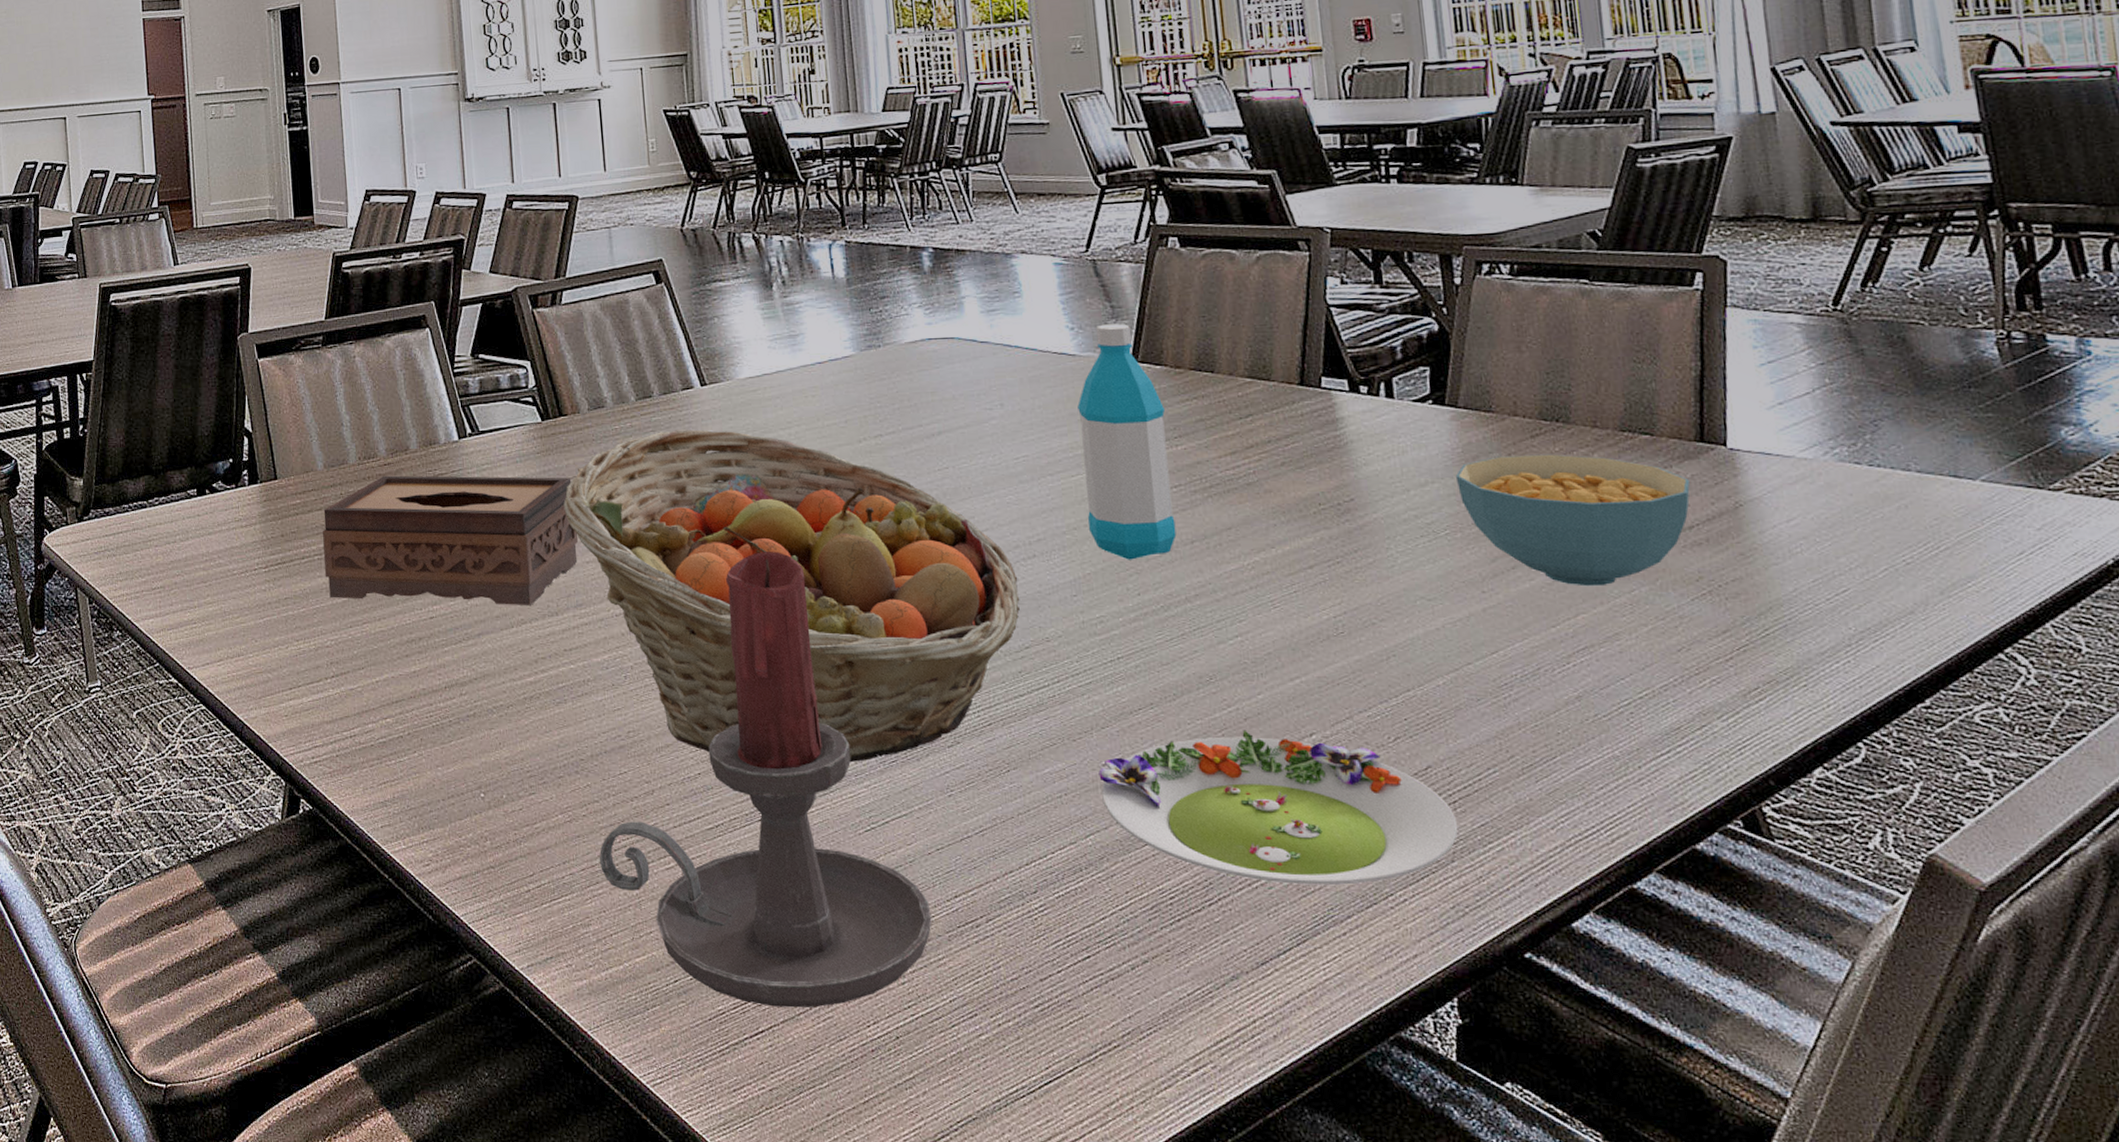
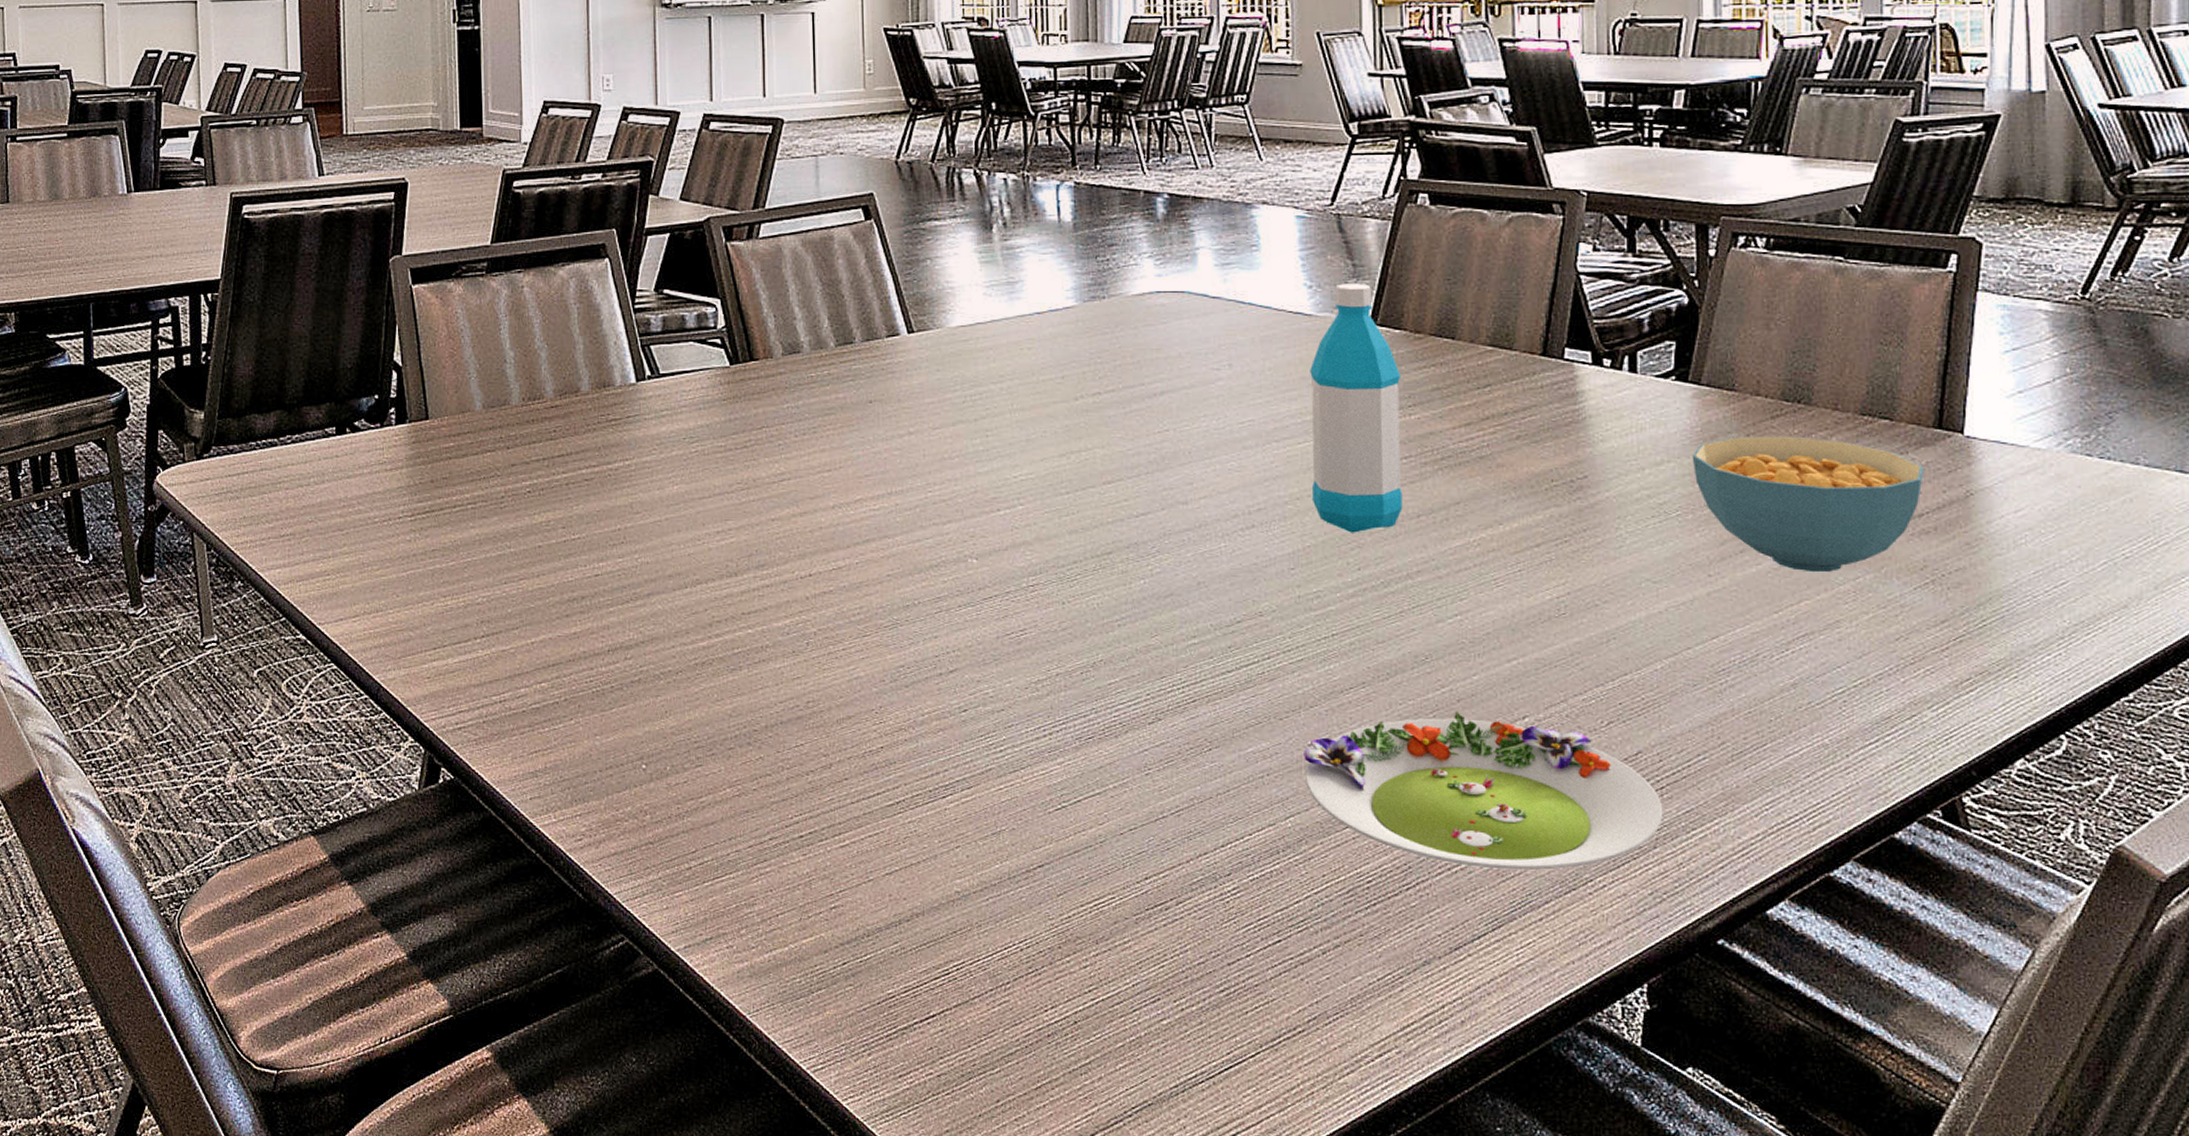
tissue box: present [322,475,579,605] -> none [478,419,764,564]
fruit basket: present [563,429,1021,762] -> none [749,380,1235,738]
candle holder: present [599,552,932,1008] -> none [768,514,1120,992]

